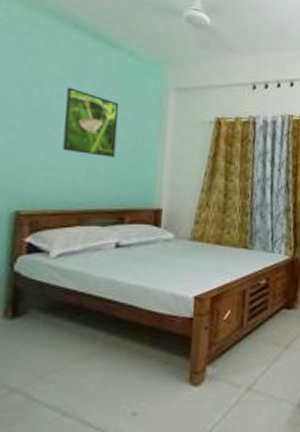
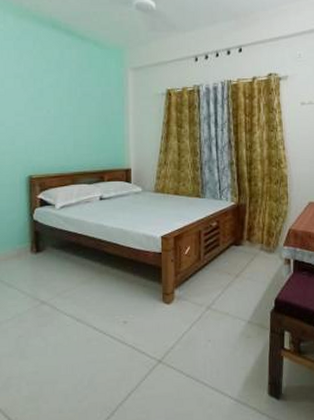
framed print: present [62,87,120,157] -> none [53,77,92,130]

